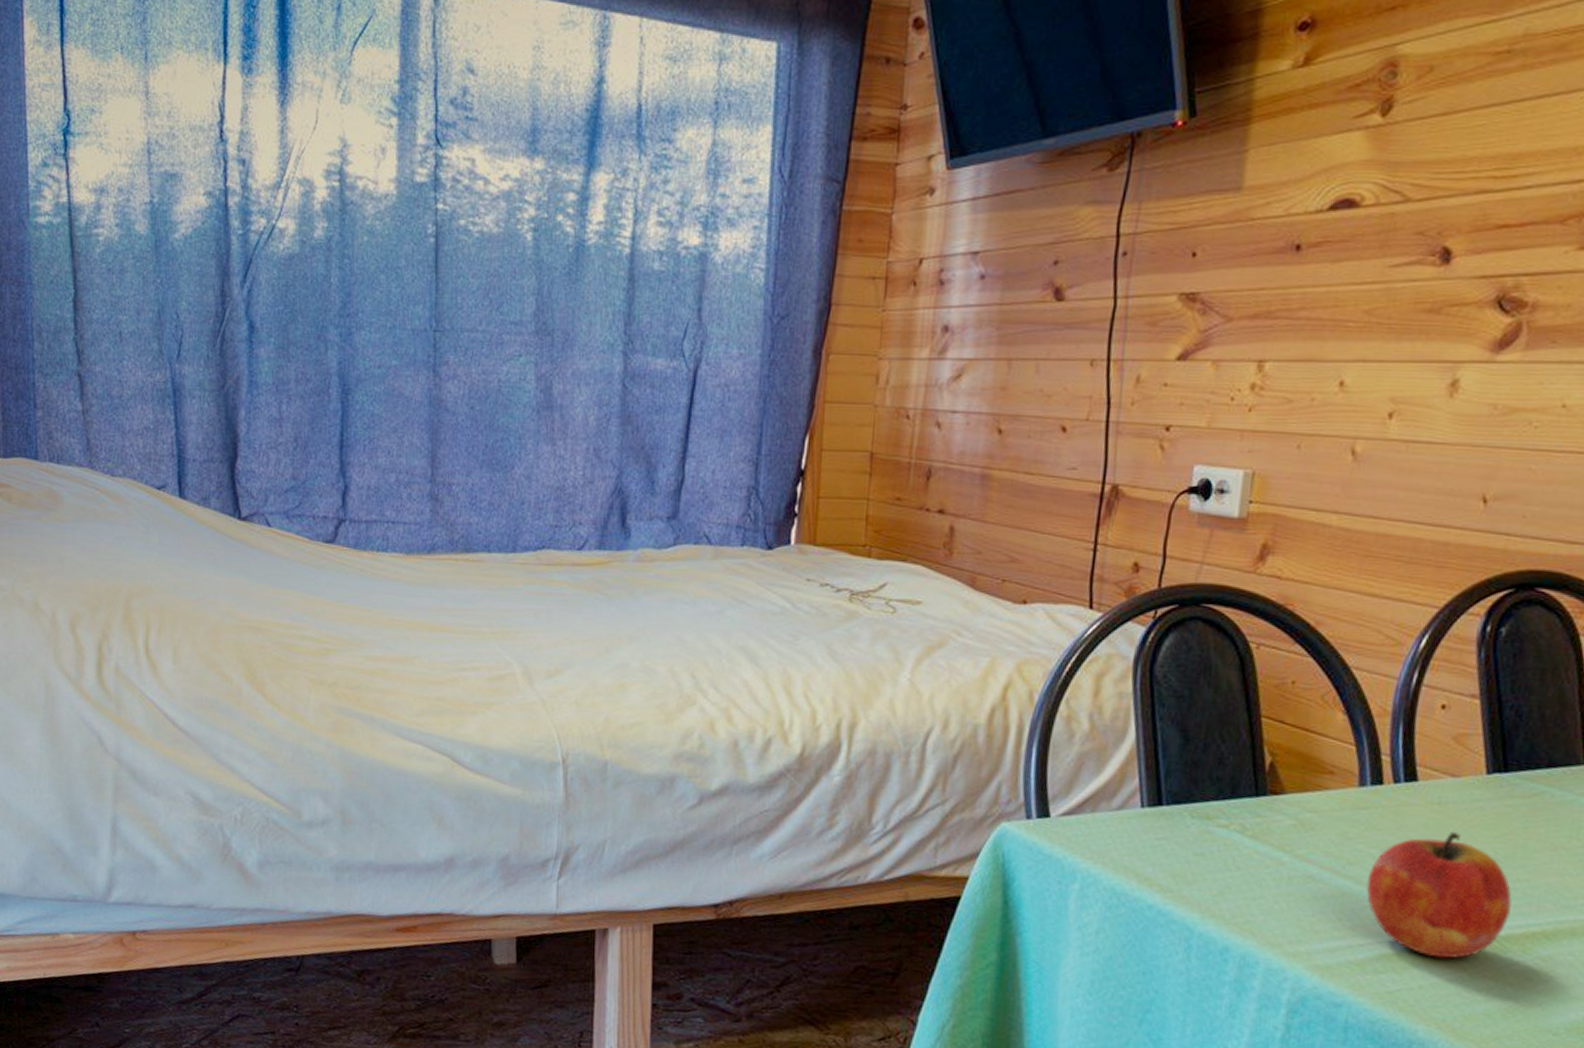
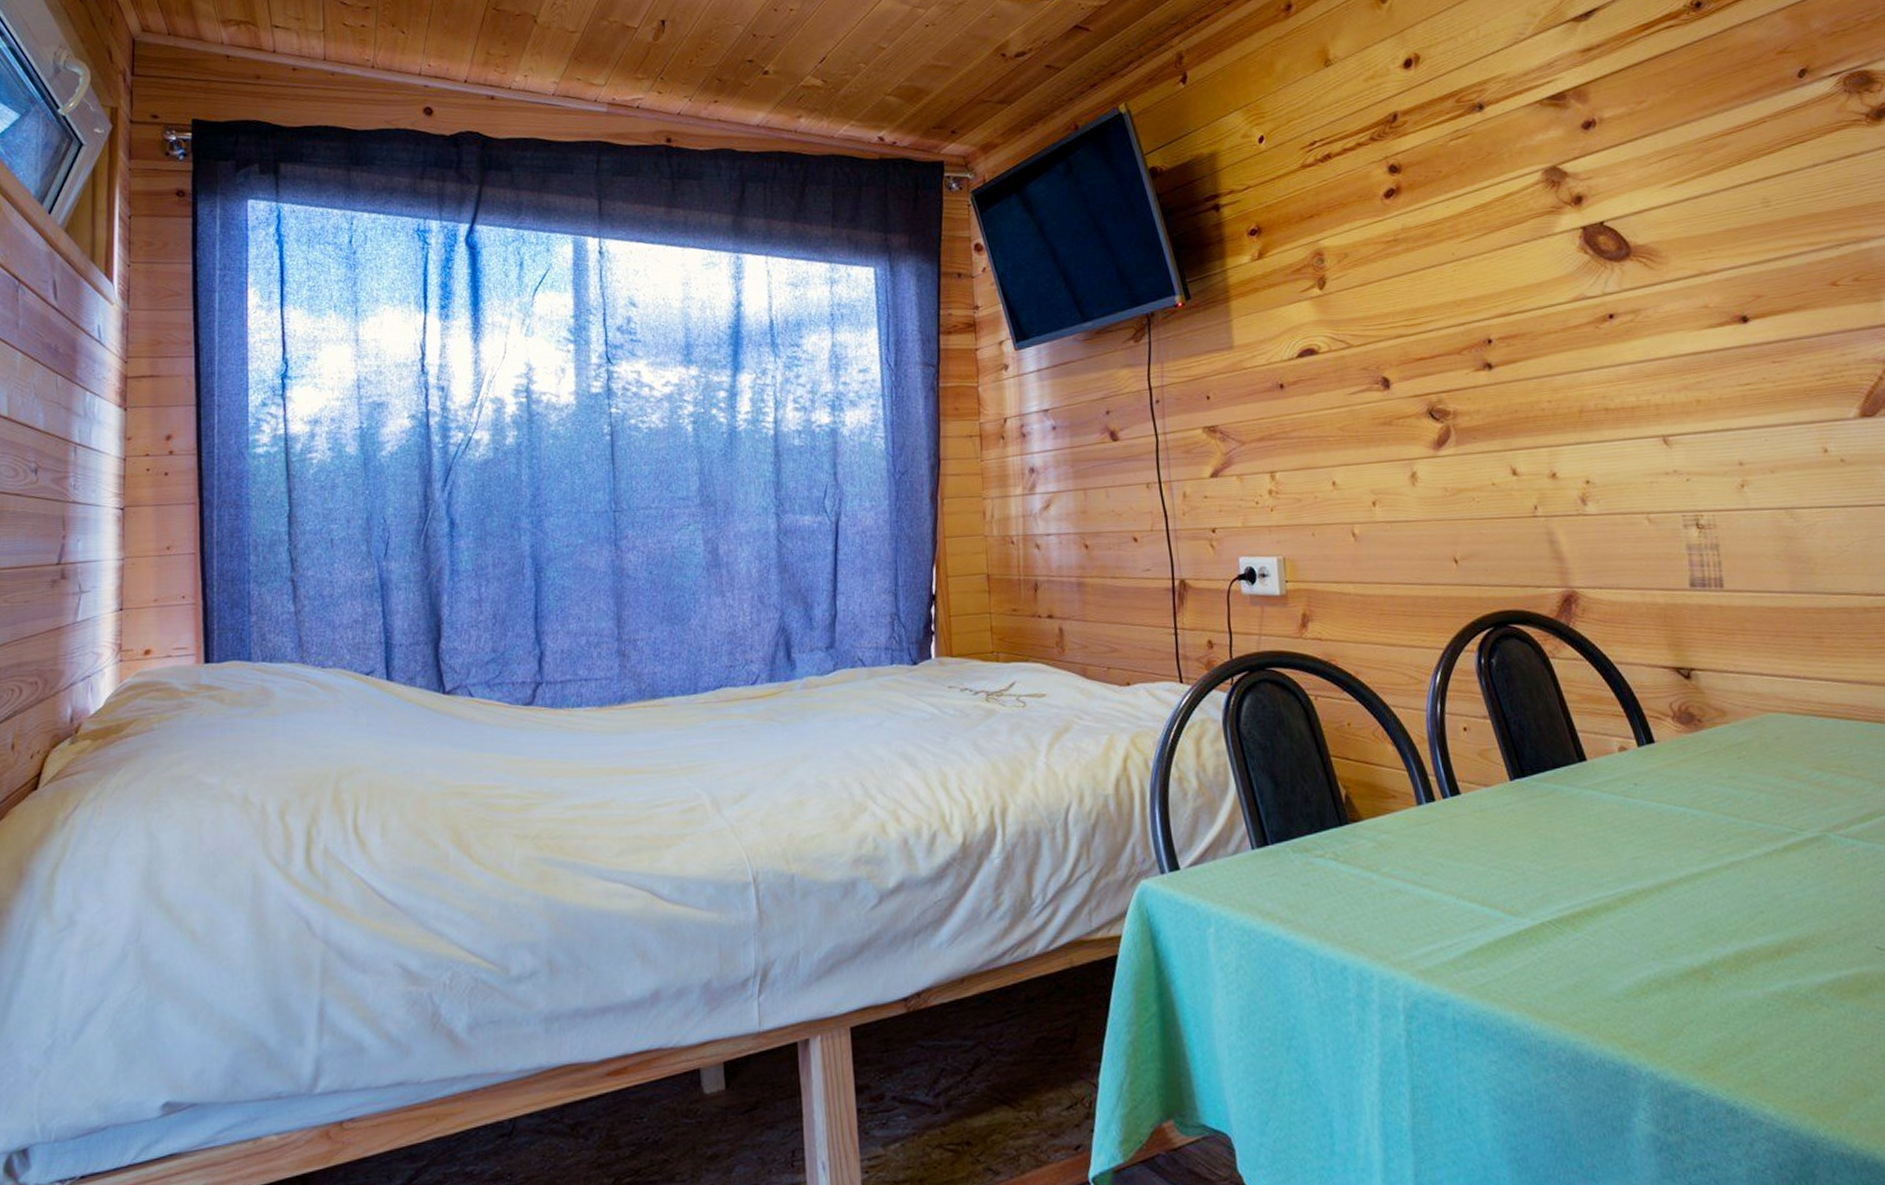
apple: present [1366,831,1512,959] -> none [1441,833,1557,947]

